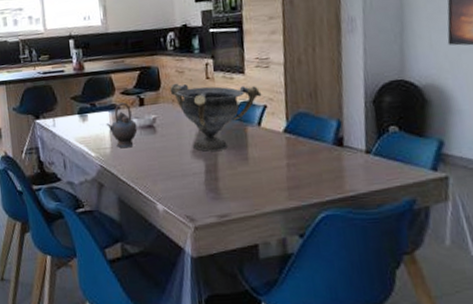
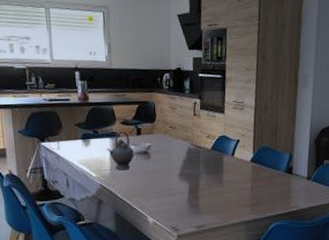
decorative bowl: present [169,83,262,152] -> none [163,117,236,175]

